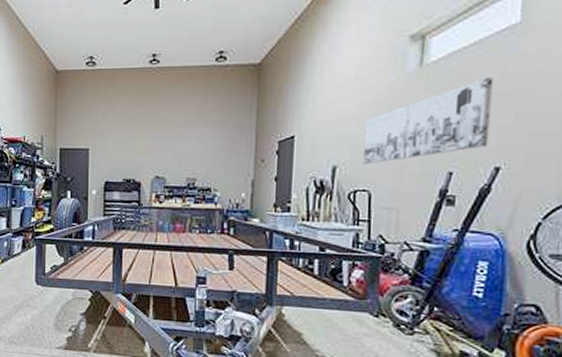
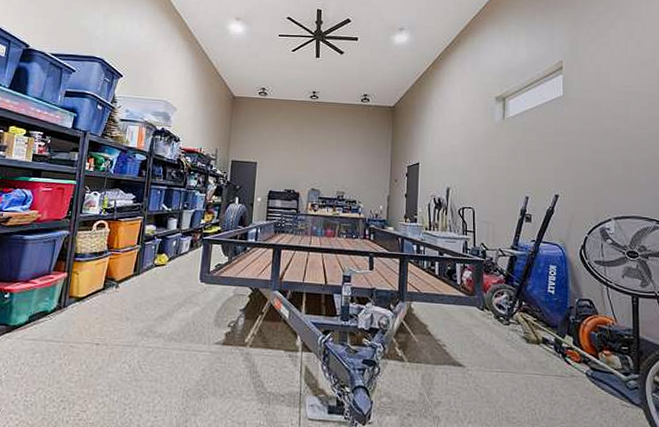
wall art: present [363,77,494,165] -> none [468,131,550,188]

